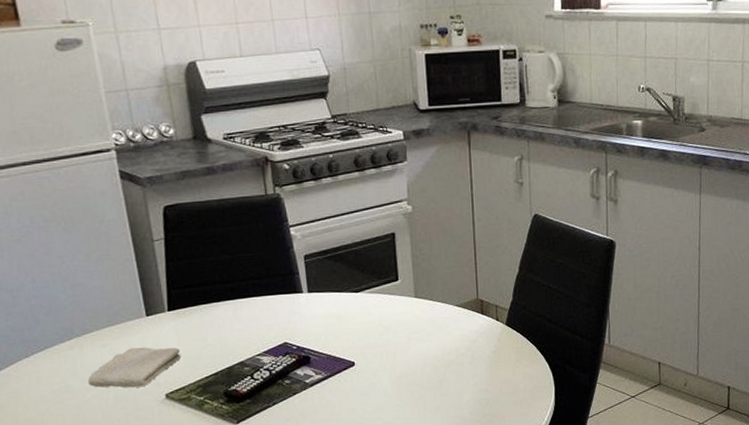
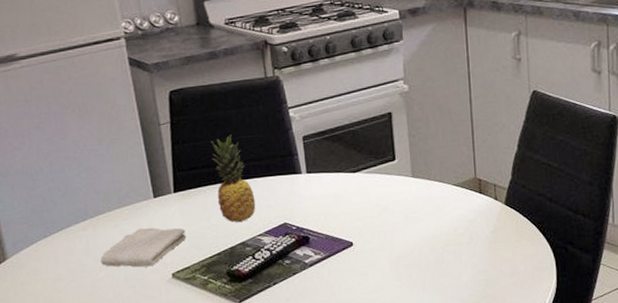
fruit: none [209,252,255,342] -> present [212,135,256,222]

